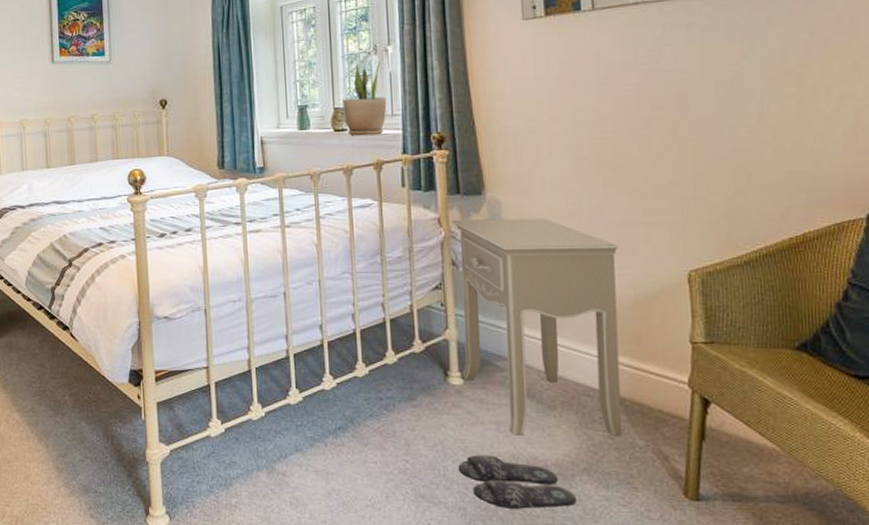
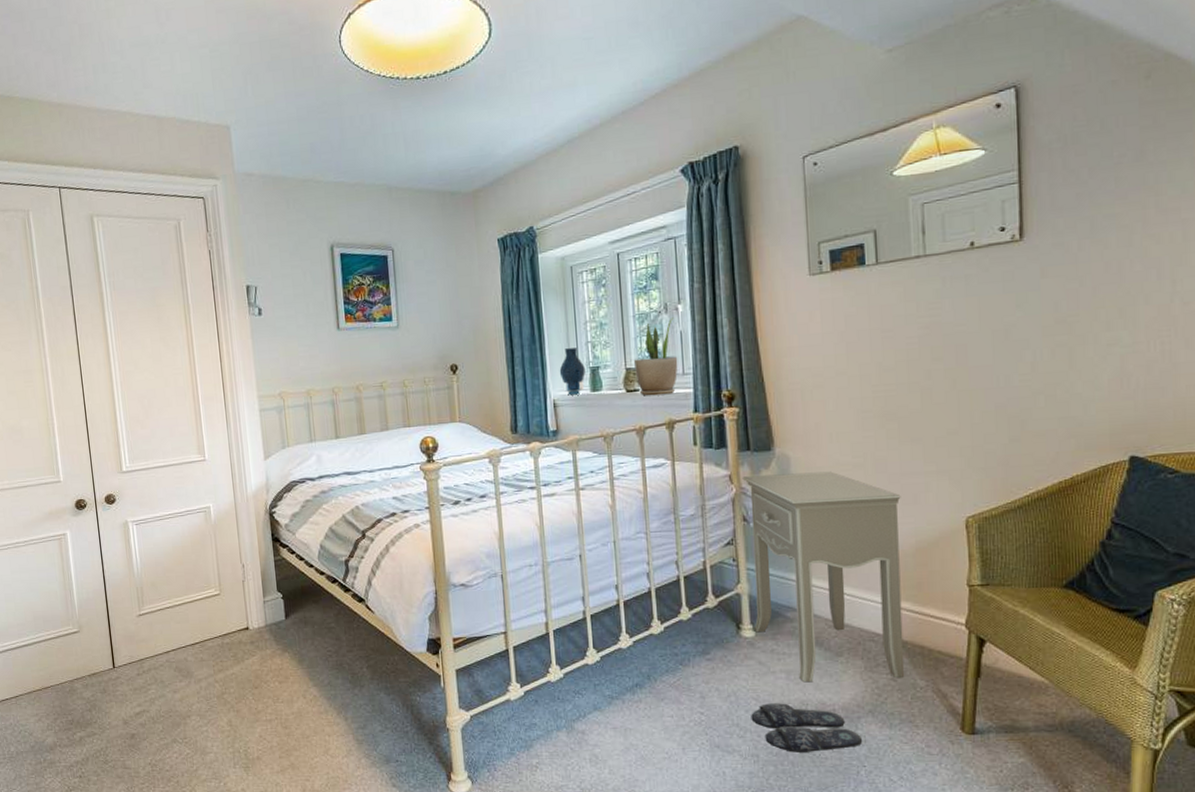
vase: none [267,86,293,133] -> present [559,348,585,396]

